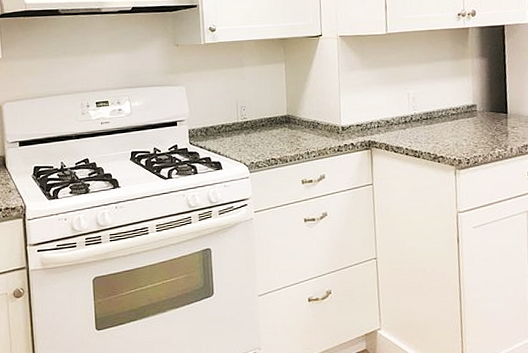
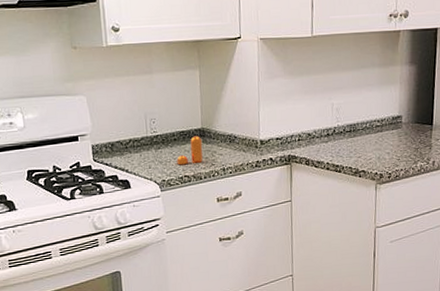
pepper shaker: none [264,122,289,149] -> present [177,136,203,165]

